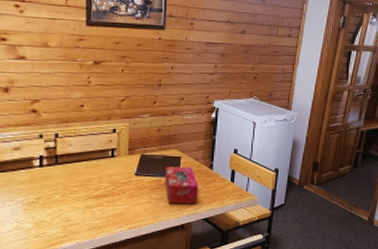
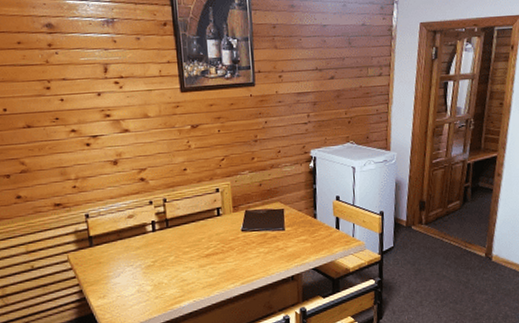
tissue box: present [164,166,199,204] -> none [270,218,305,256]

